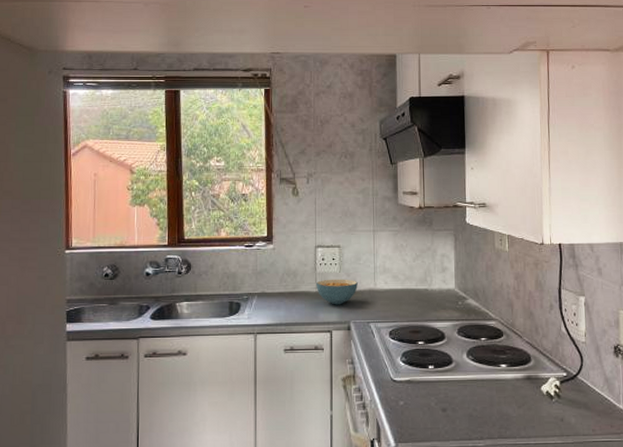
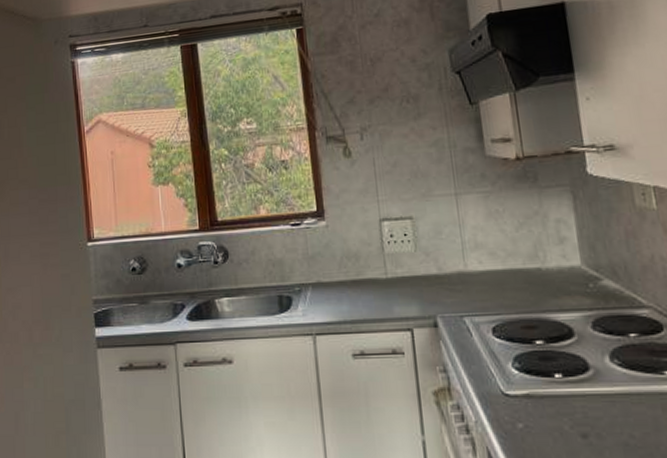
cereal bowl: present [316,279,358,305] -> none [386,259,442,295]

